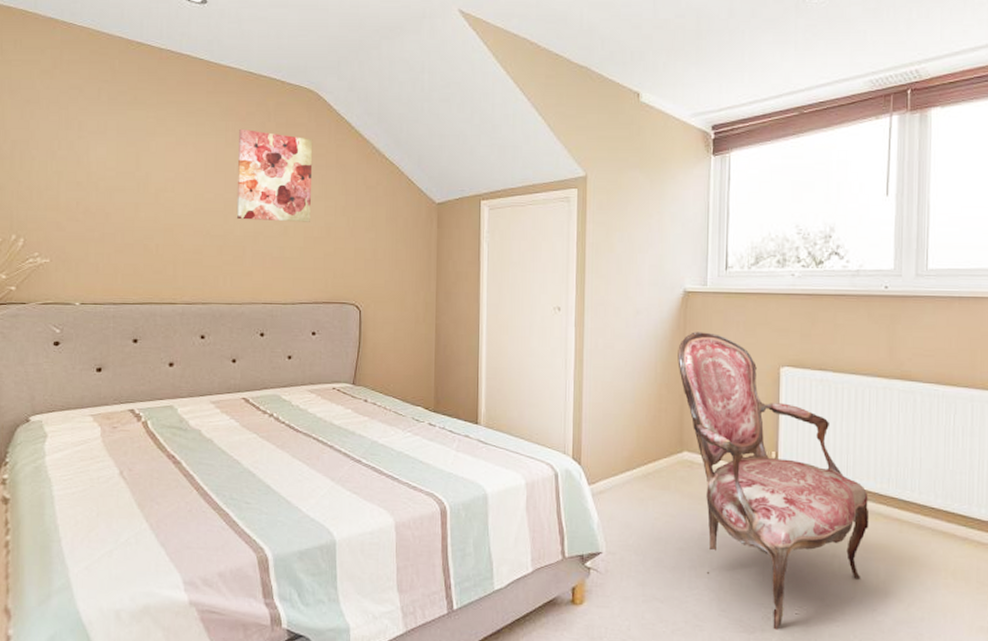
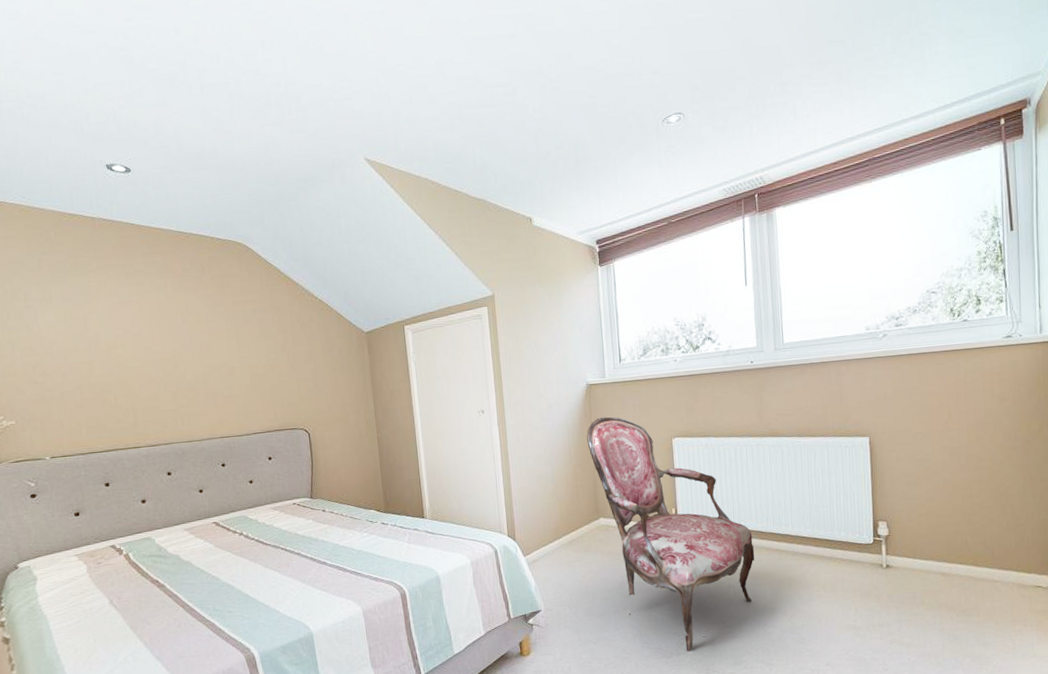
wall art: present [236,128,313,222] -> none [177,283,254,366]

